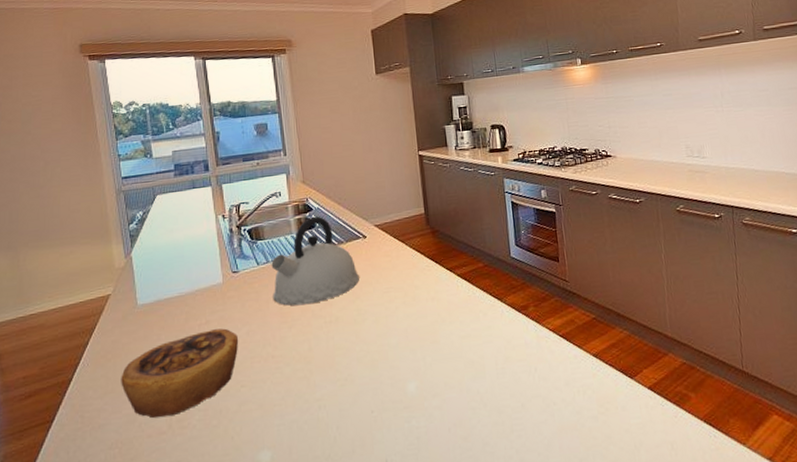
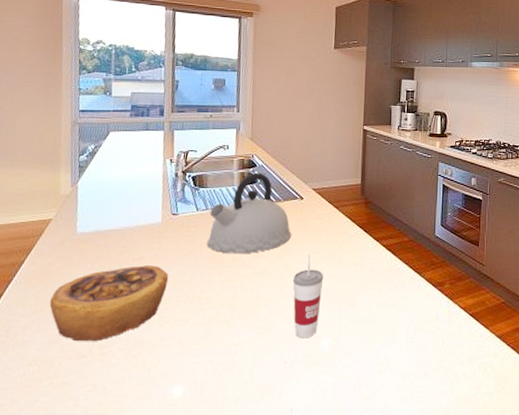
cup: none [367,294,401,385] -> present [292,254,324,338]

